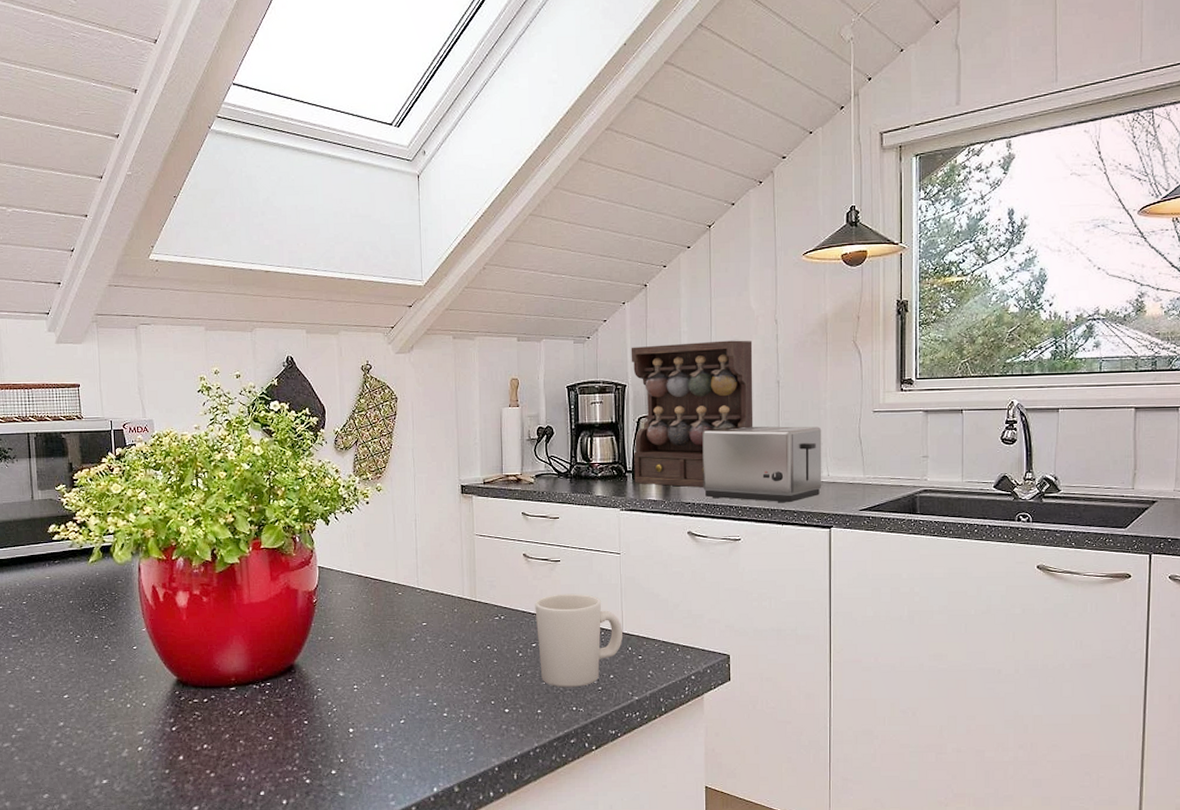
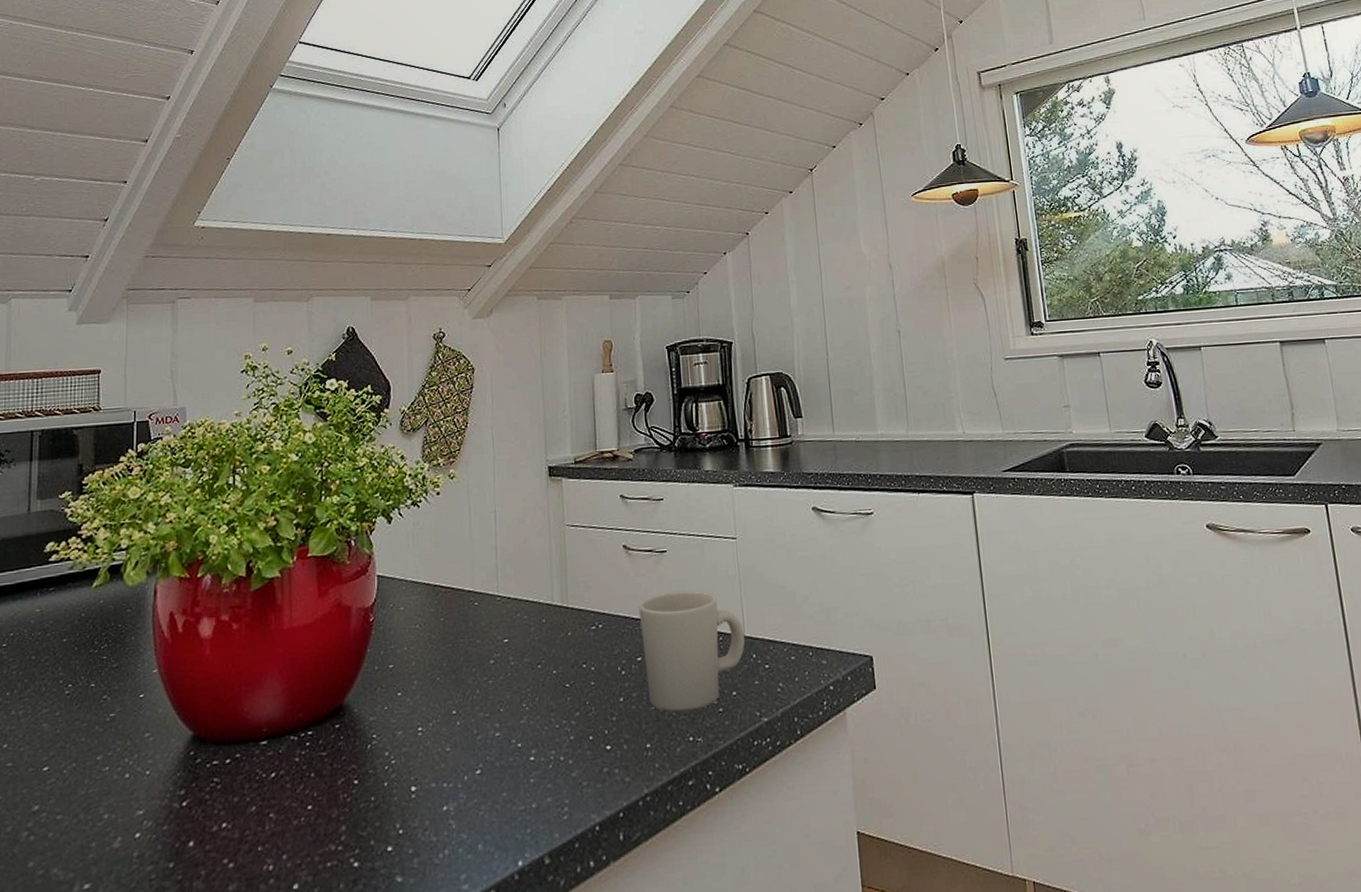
spice rack: present [631,340,753,488] -> none [735,287,876,455]
toaster: present [702,426,822,503] -> none [820,378,958,468]

